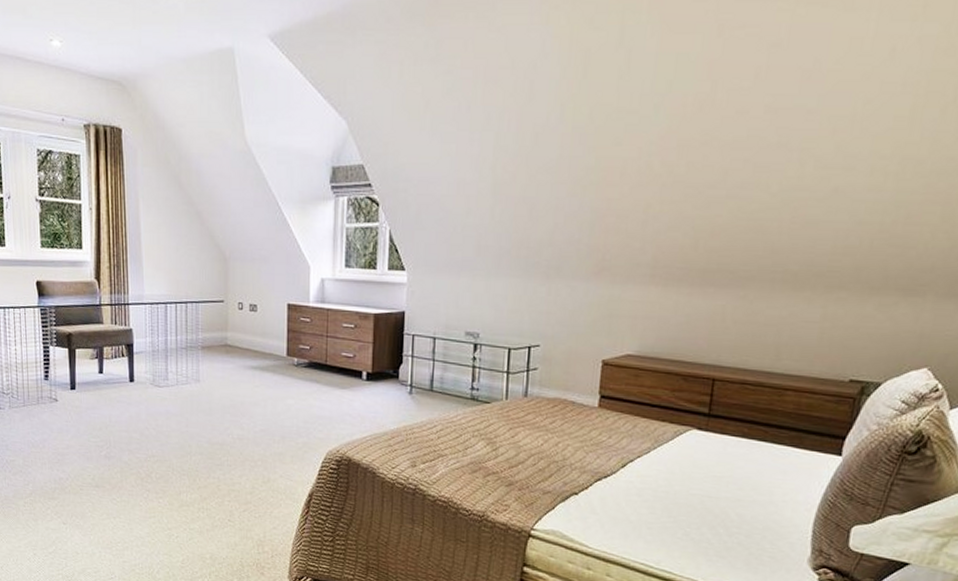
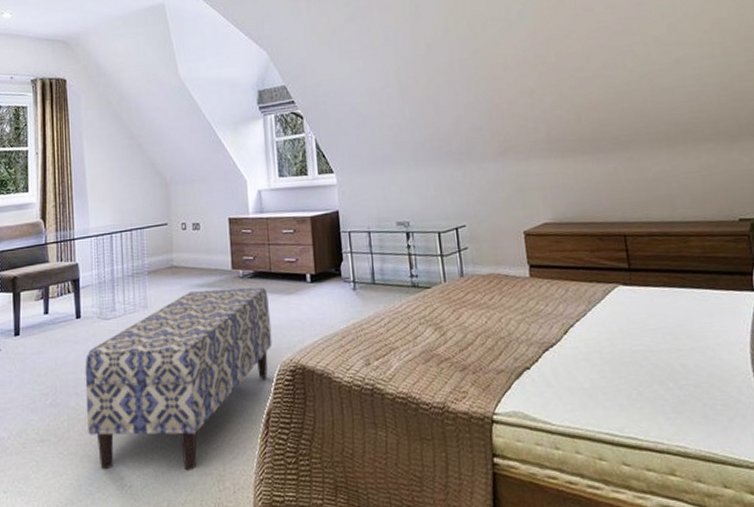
bench: none [137,372,322,533] -> present [85,287,273,471]

